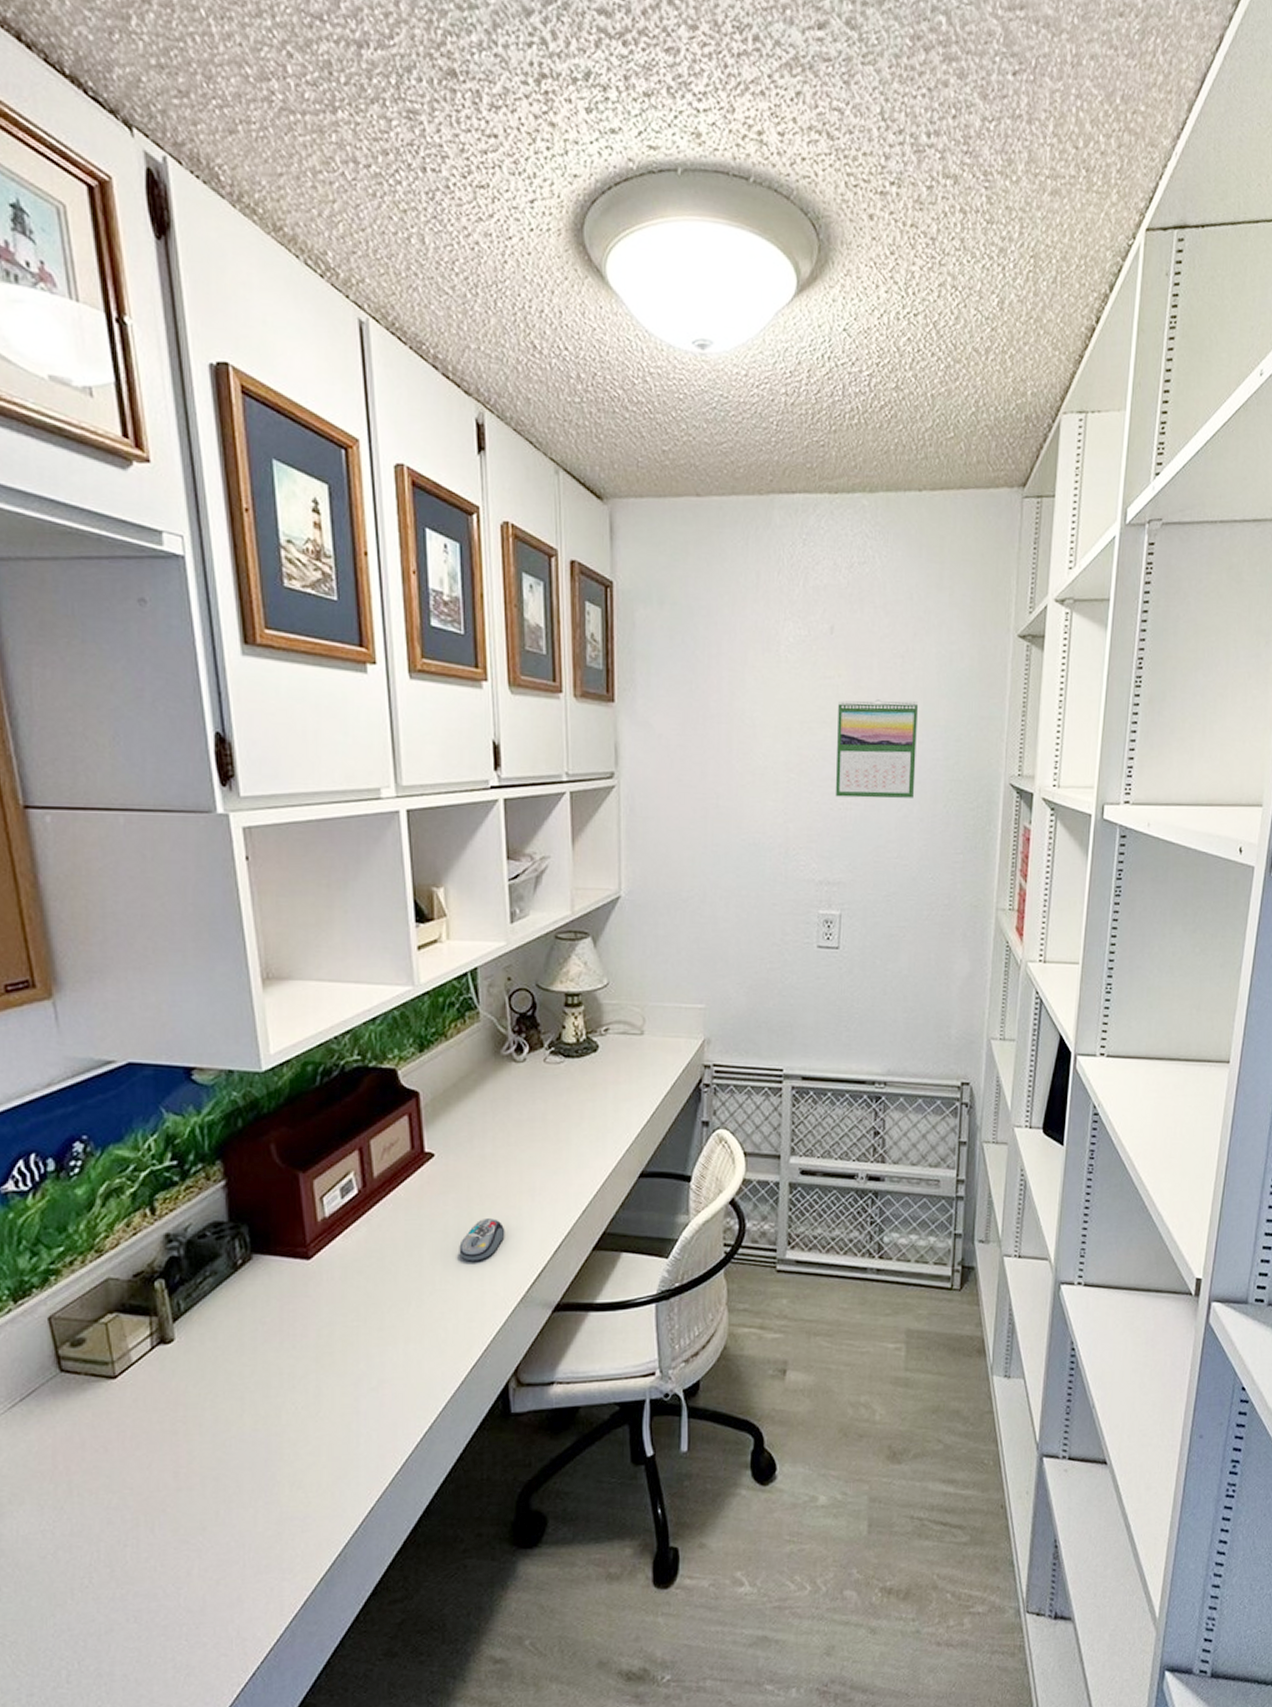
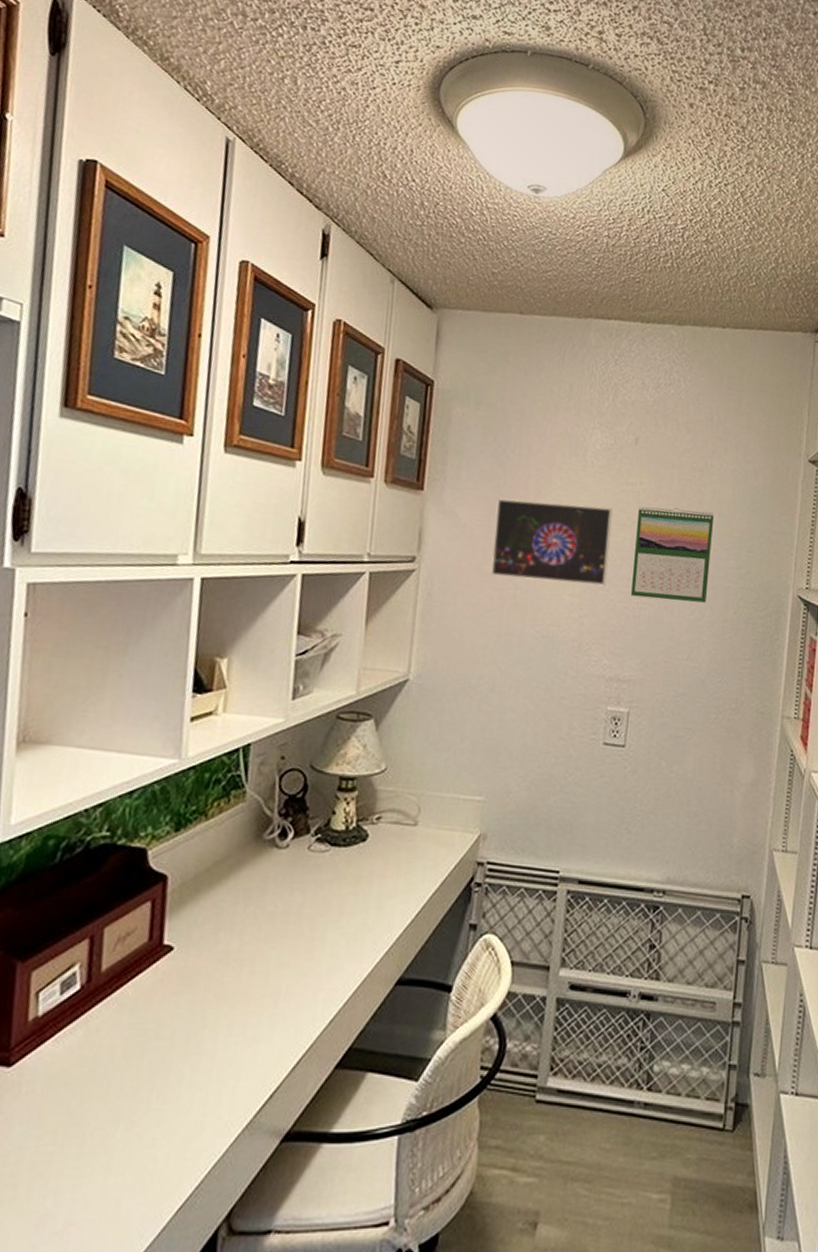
computer mouse: present [459,1219,505,1262] -> none [184,1026,240,1077]
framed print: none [690,703,812,788] -> present [490,498,613,586]

